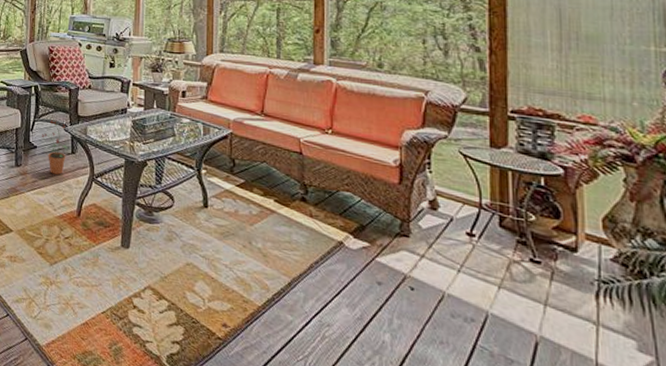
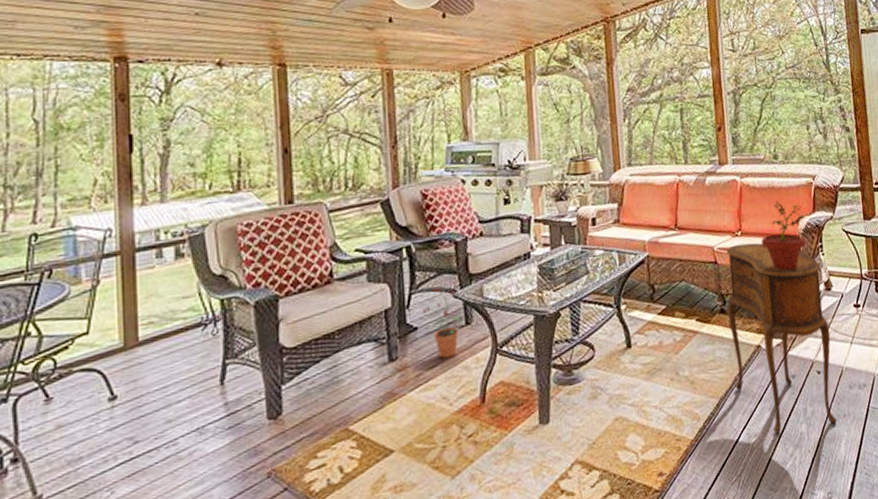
side table: none [309,141,431,347] -> present [726,242,837,434]
potted plant: none [354,108,411,179] -> present [761,201,805,271]

